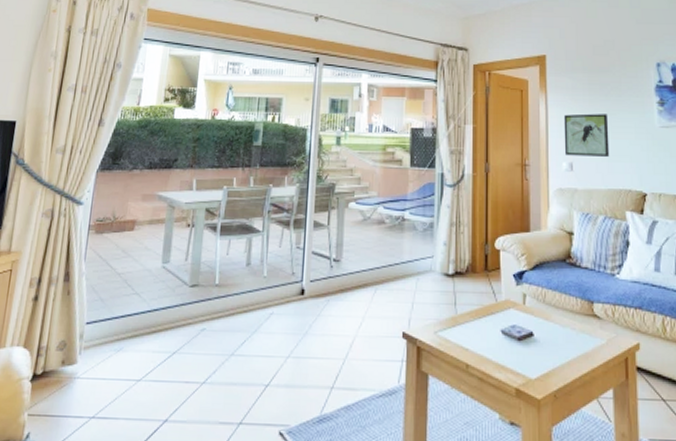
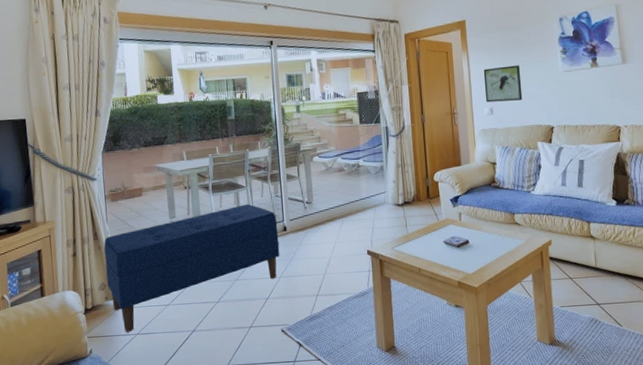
bench: none [68,254,295,413] -> present [103,204,280,332]

